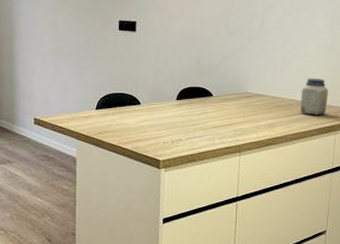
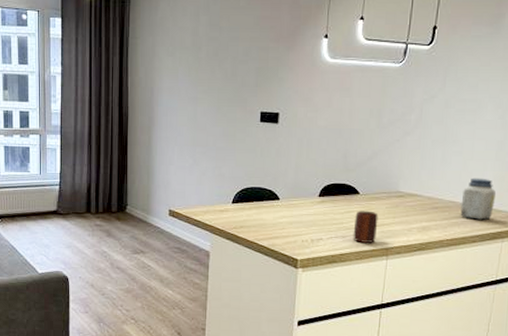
mug: none [209,111,231,141] -> present [353,210,379,243]

